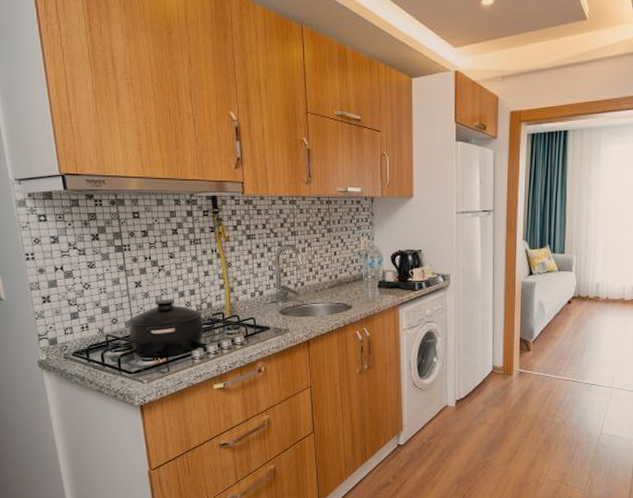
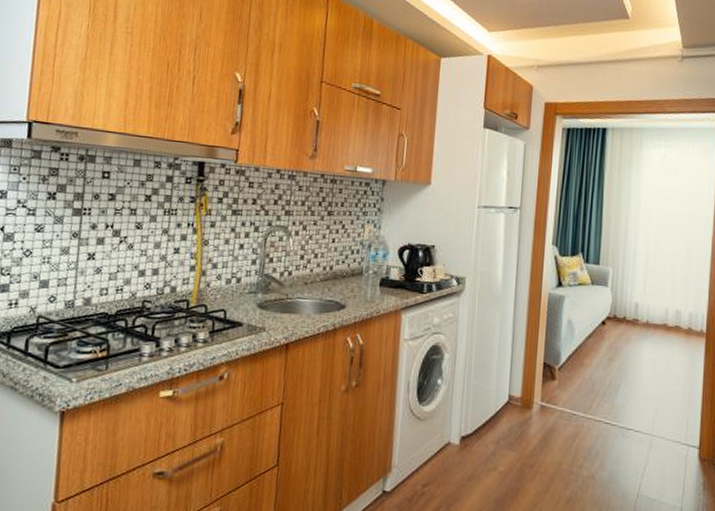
saucepan: present [127,300,204,359] -> none [66,278,163,353]

